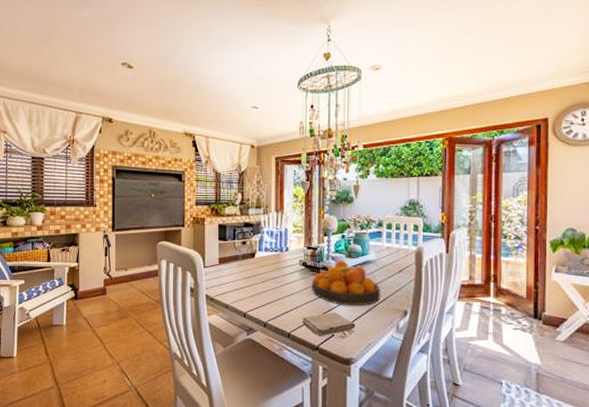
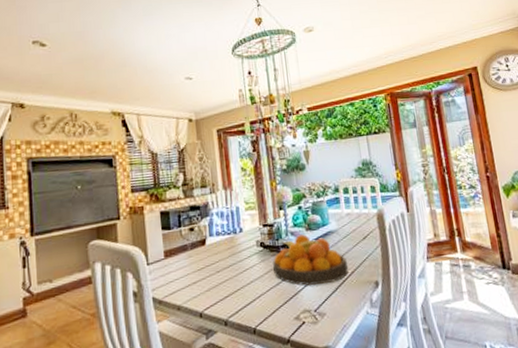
washcloth: present [302,312,356,336] -> none [267,294,327,326]

